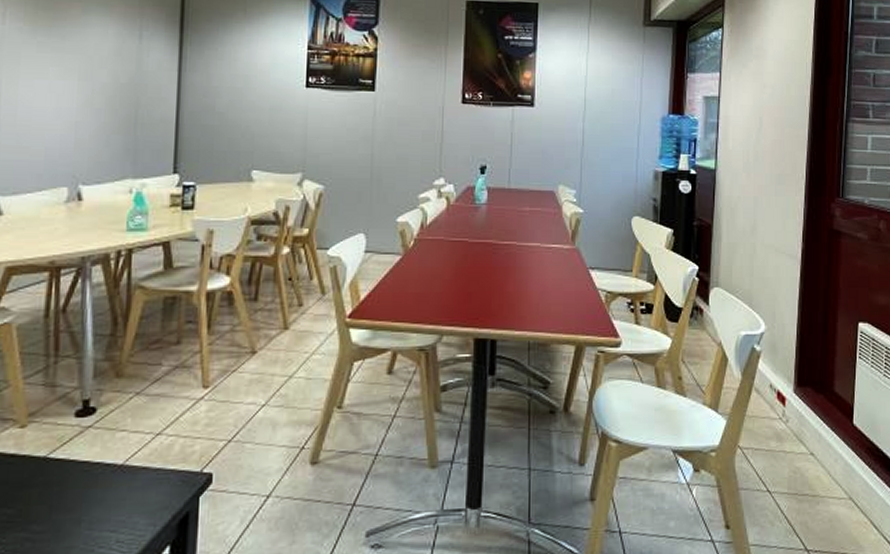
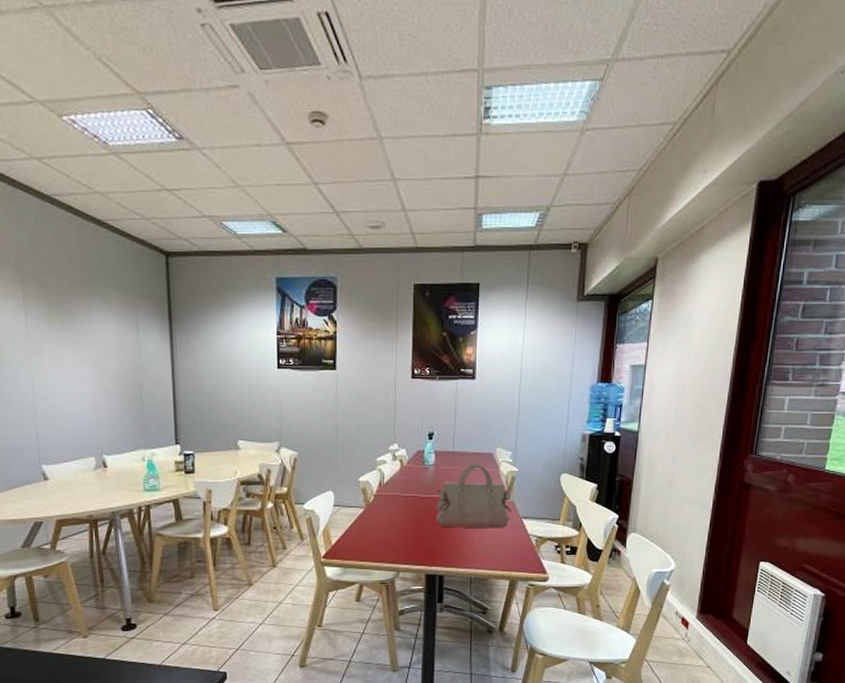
shoulder bag: none [487,202,577,282] -> present [436,463,512,529]

